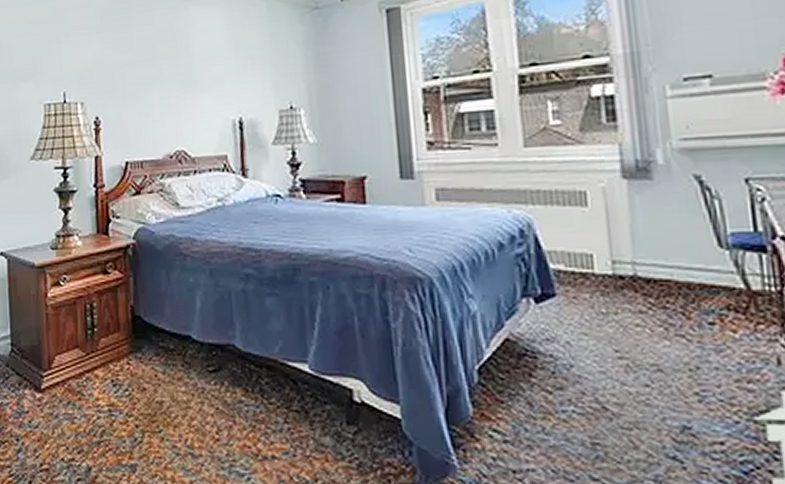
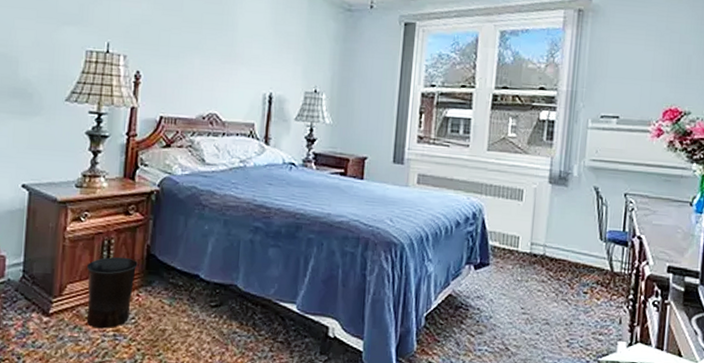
waste bin: none [71,321,124,404] -> present [86,256,138,329]

